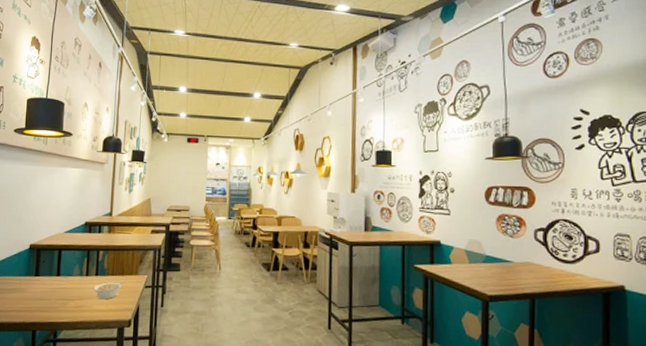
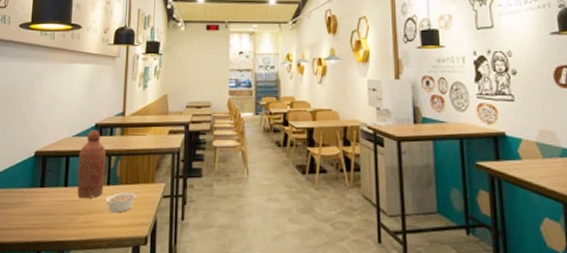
bottle: none [68,227,95,287] -> present [77,129,106,198]

